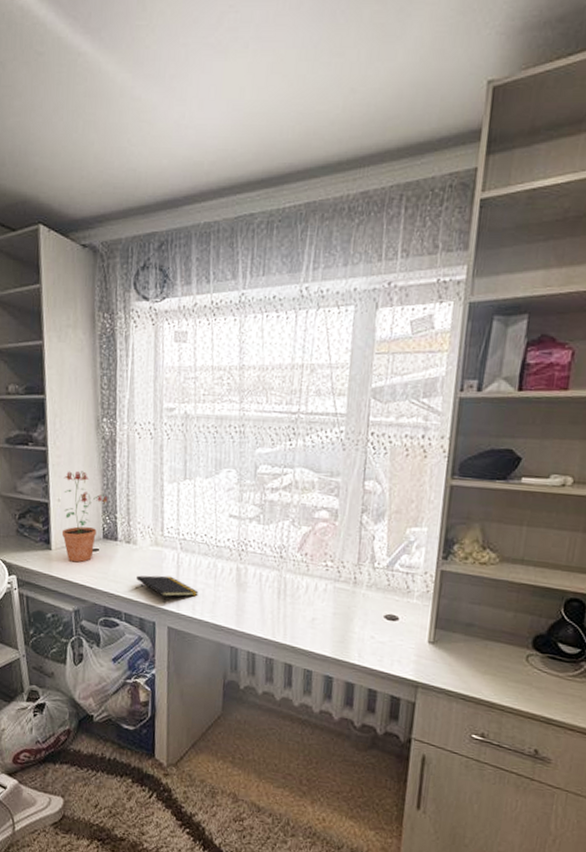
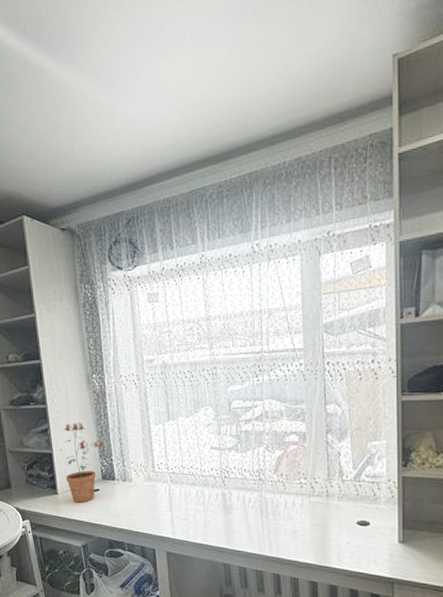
notepad: present [136,575,199,604] -> none [135,506,190,532]

